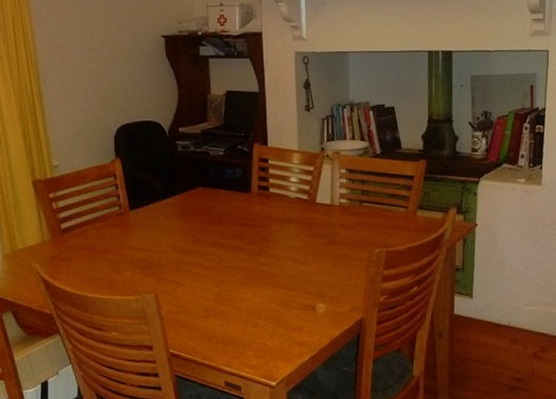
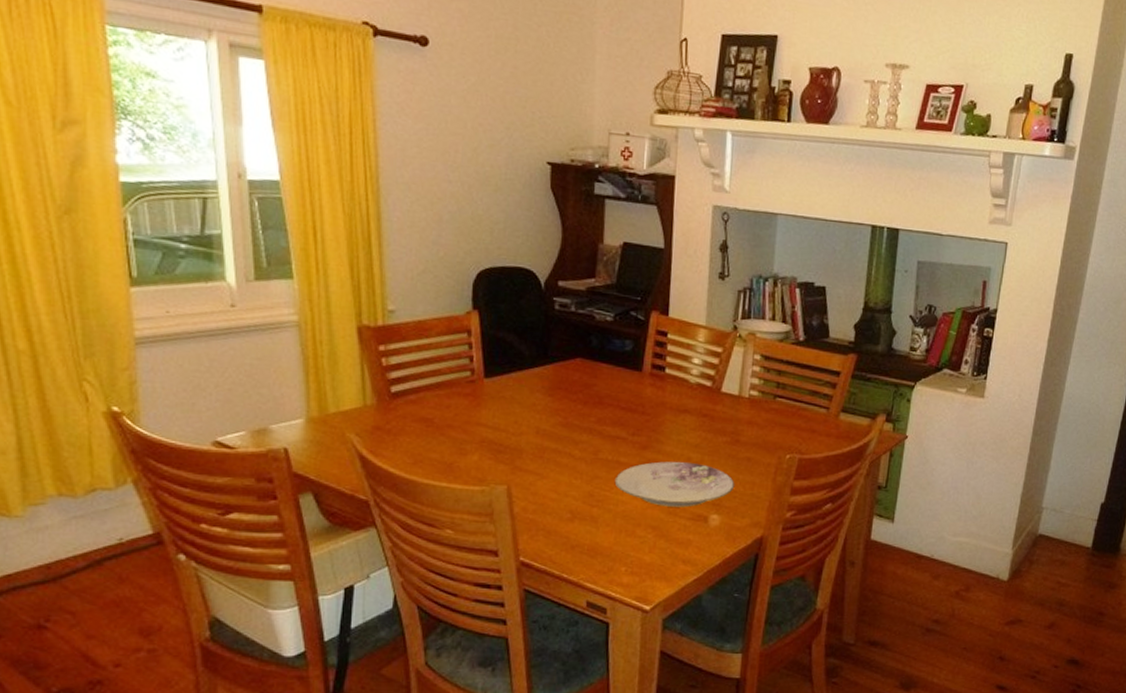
plate: none [237,262,335,300] -> present [614,461,735,508]

